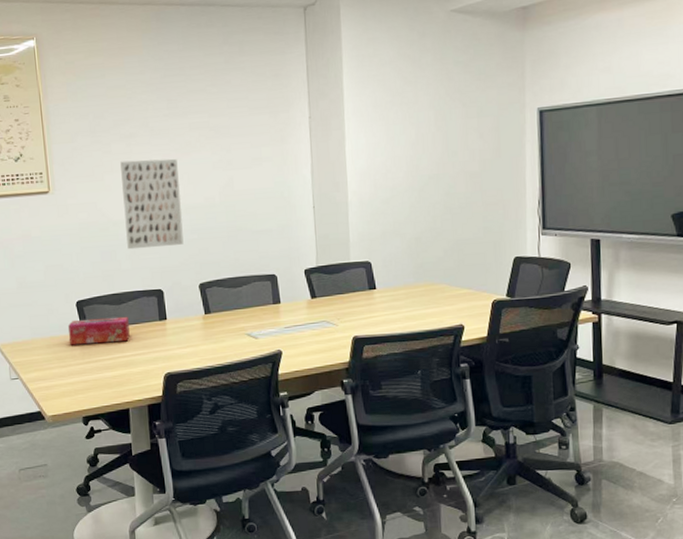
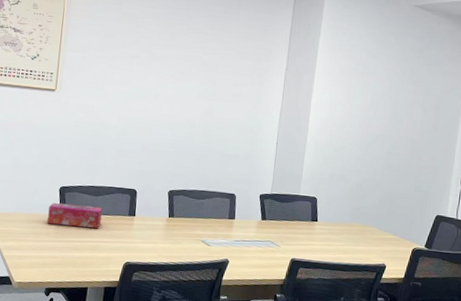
wall art: present [120,158,184,250] -> none [113,76,170,155]

